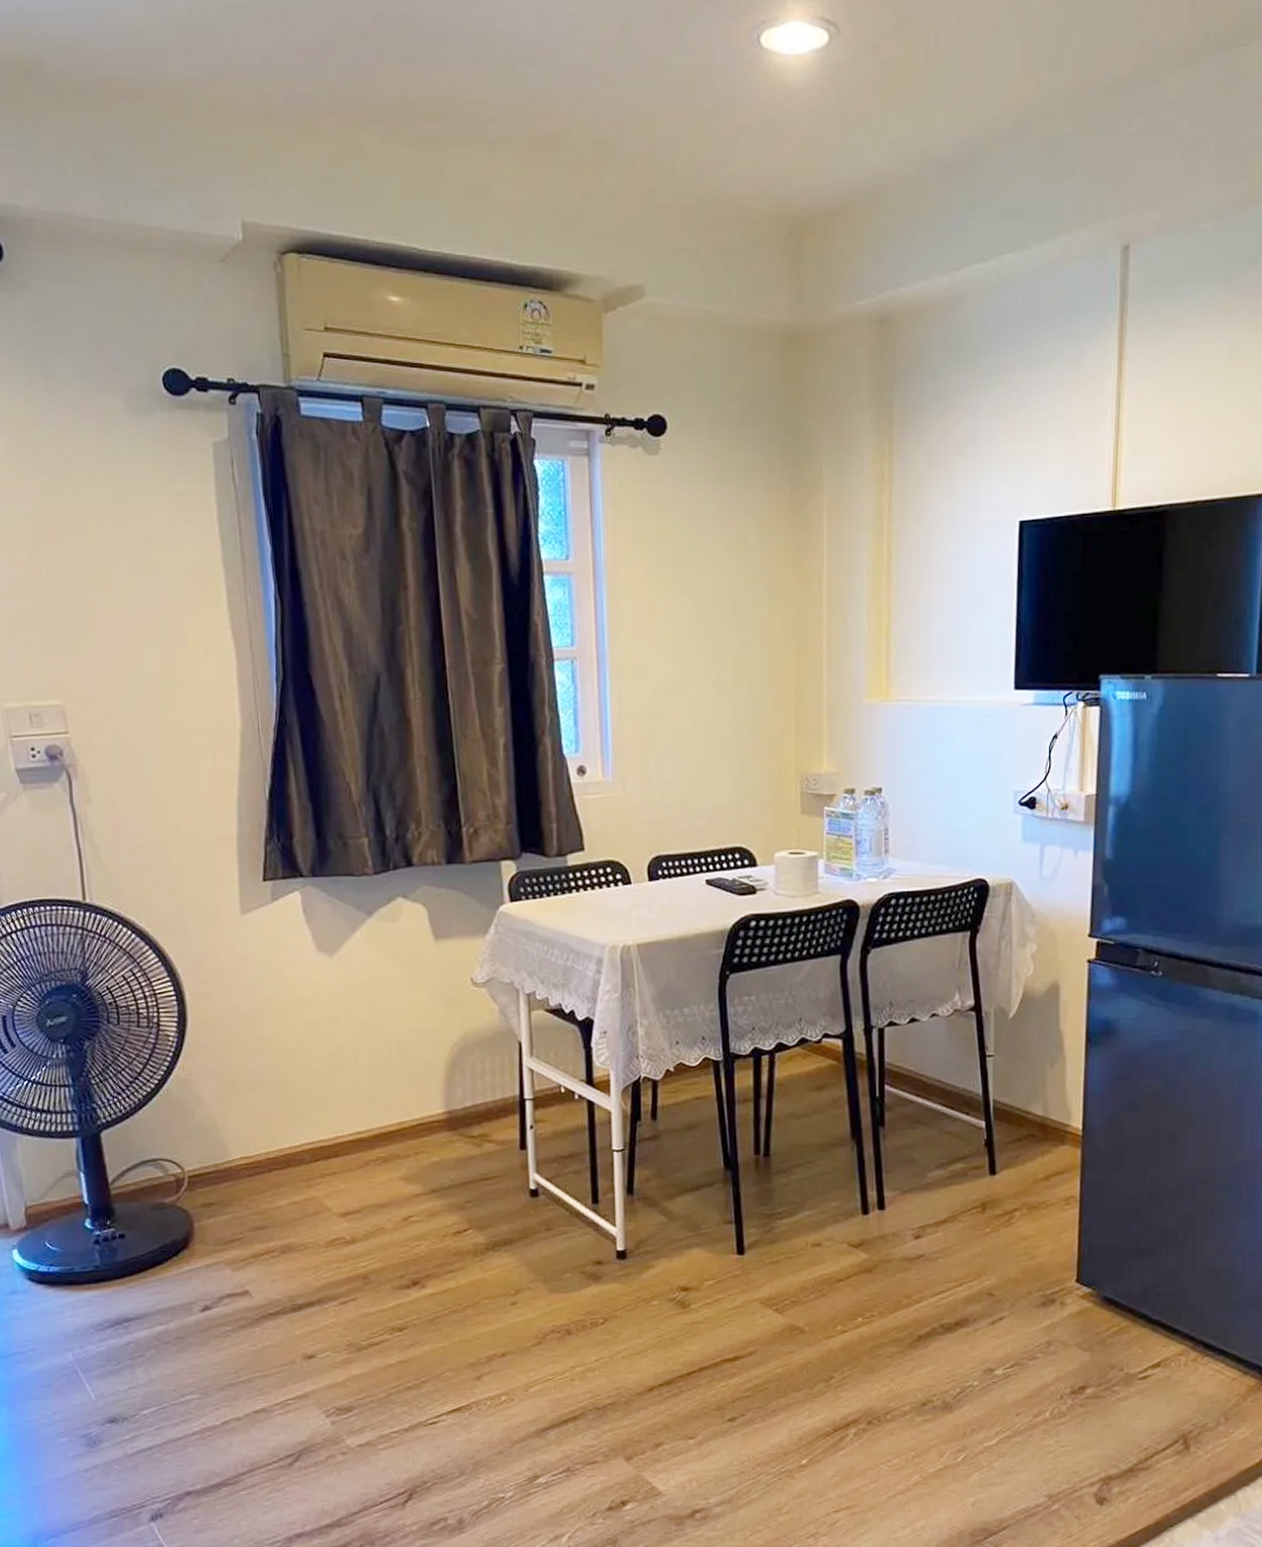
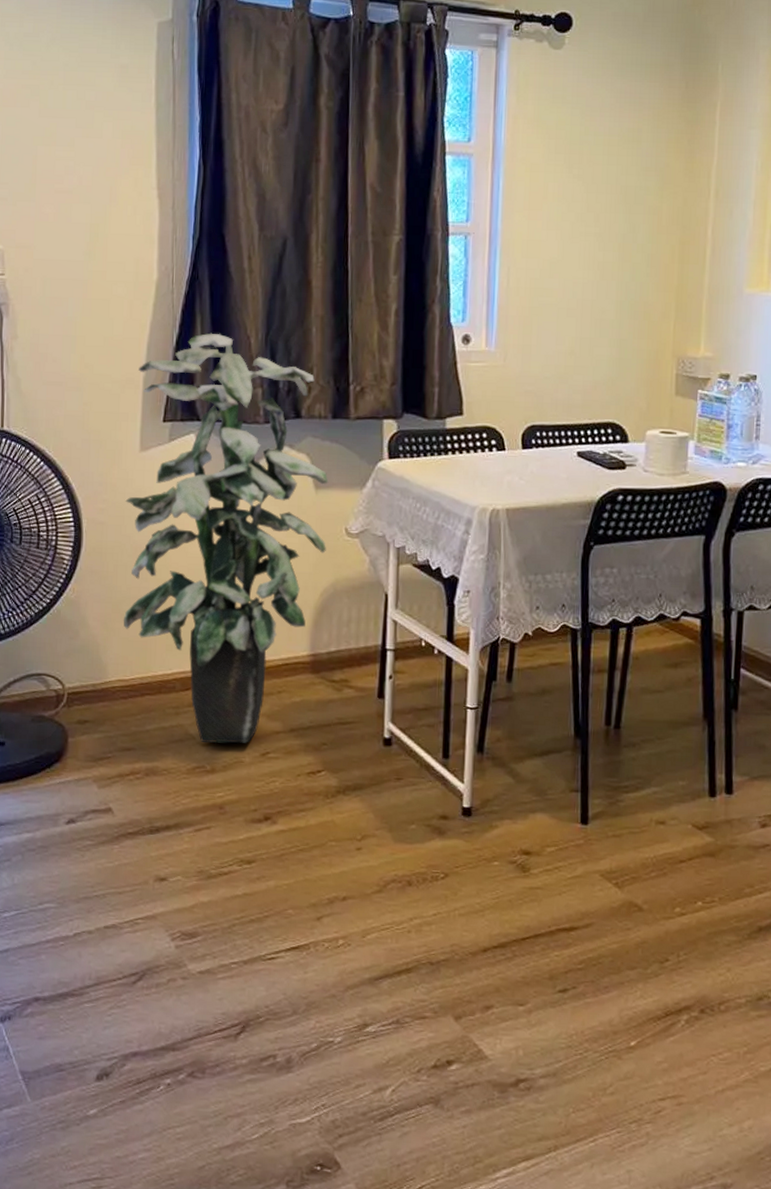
indoor plant: none [230,782,452,1214] -> present [123,333,329,744]

